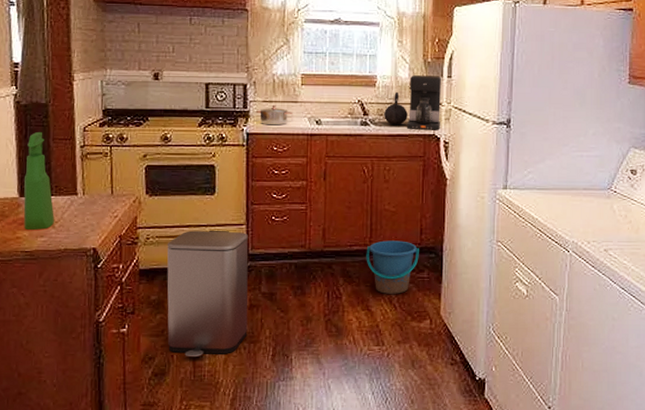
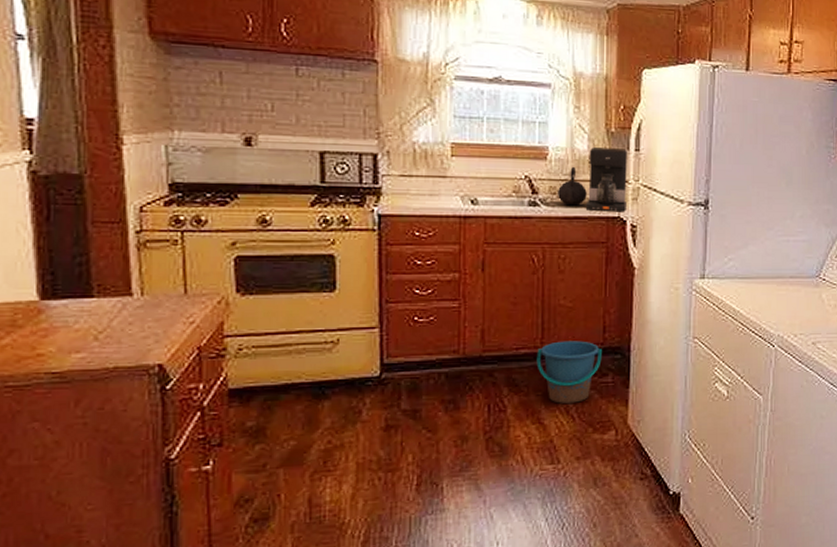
spray bottle: present [23,131,54,231] -> none [47,211,97,345]
pedal bin: present [167,230,249,358] -> none [268,335,384,496]
cooking pot: present [255,104,293,126] -> none [389,180,440,206]

